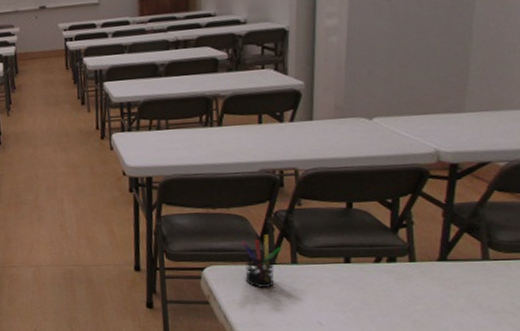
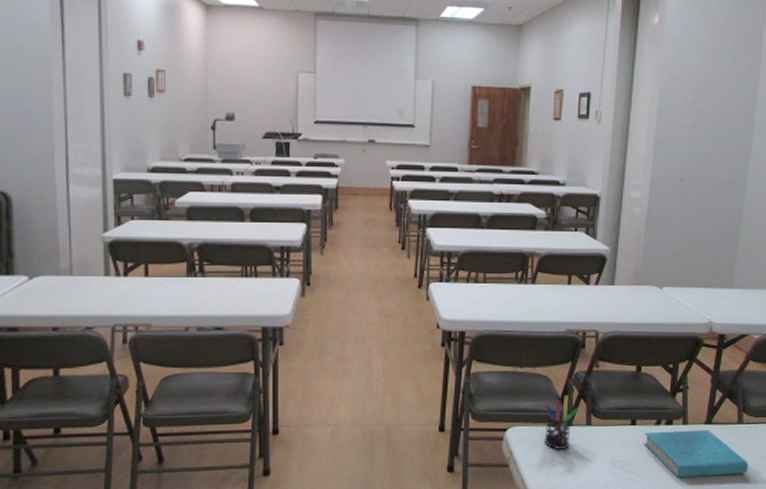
book: none [361,267,500,317] -> present [644,429,749,478]

